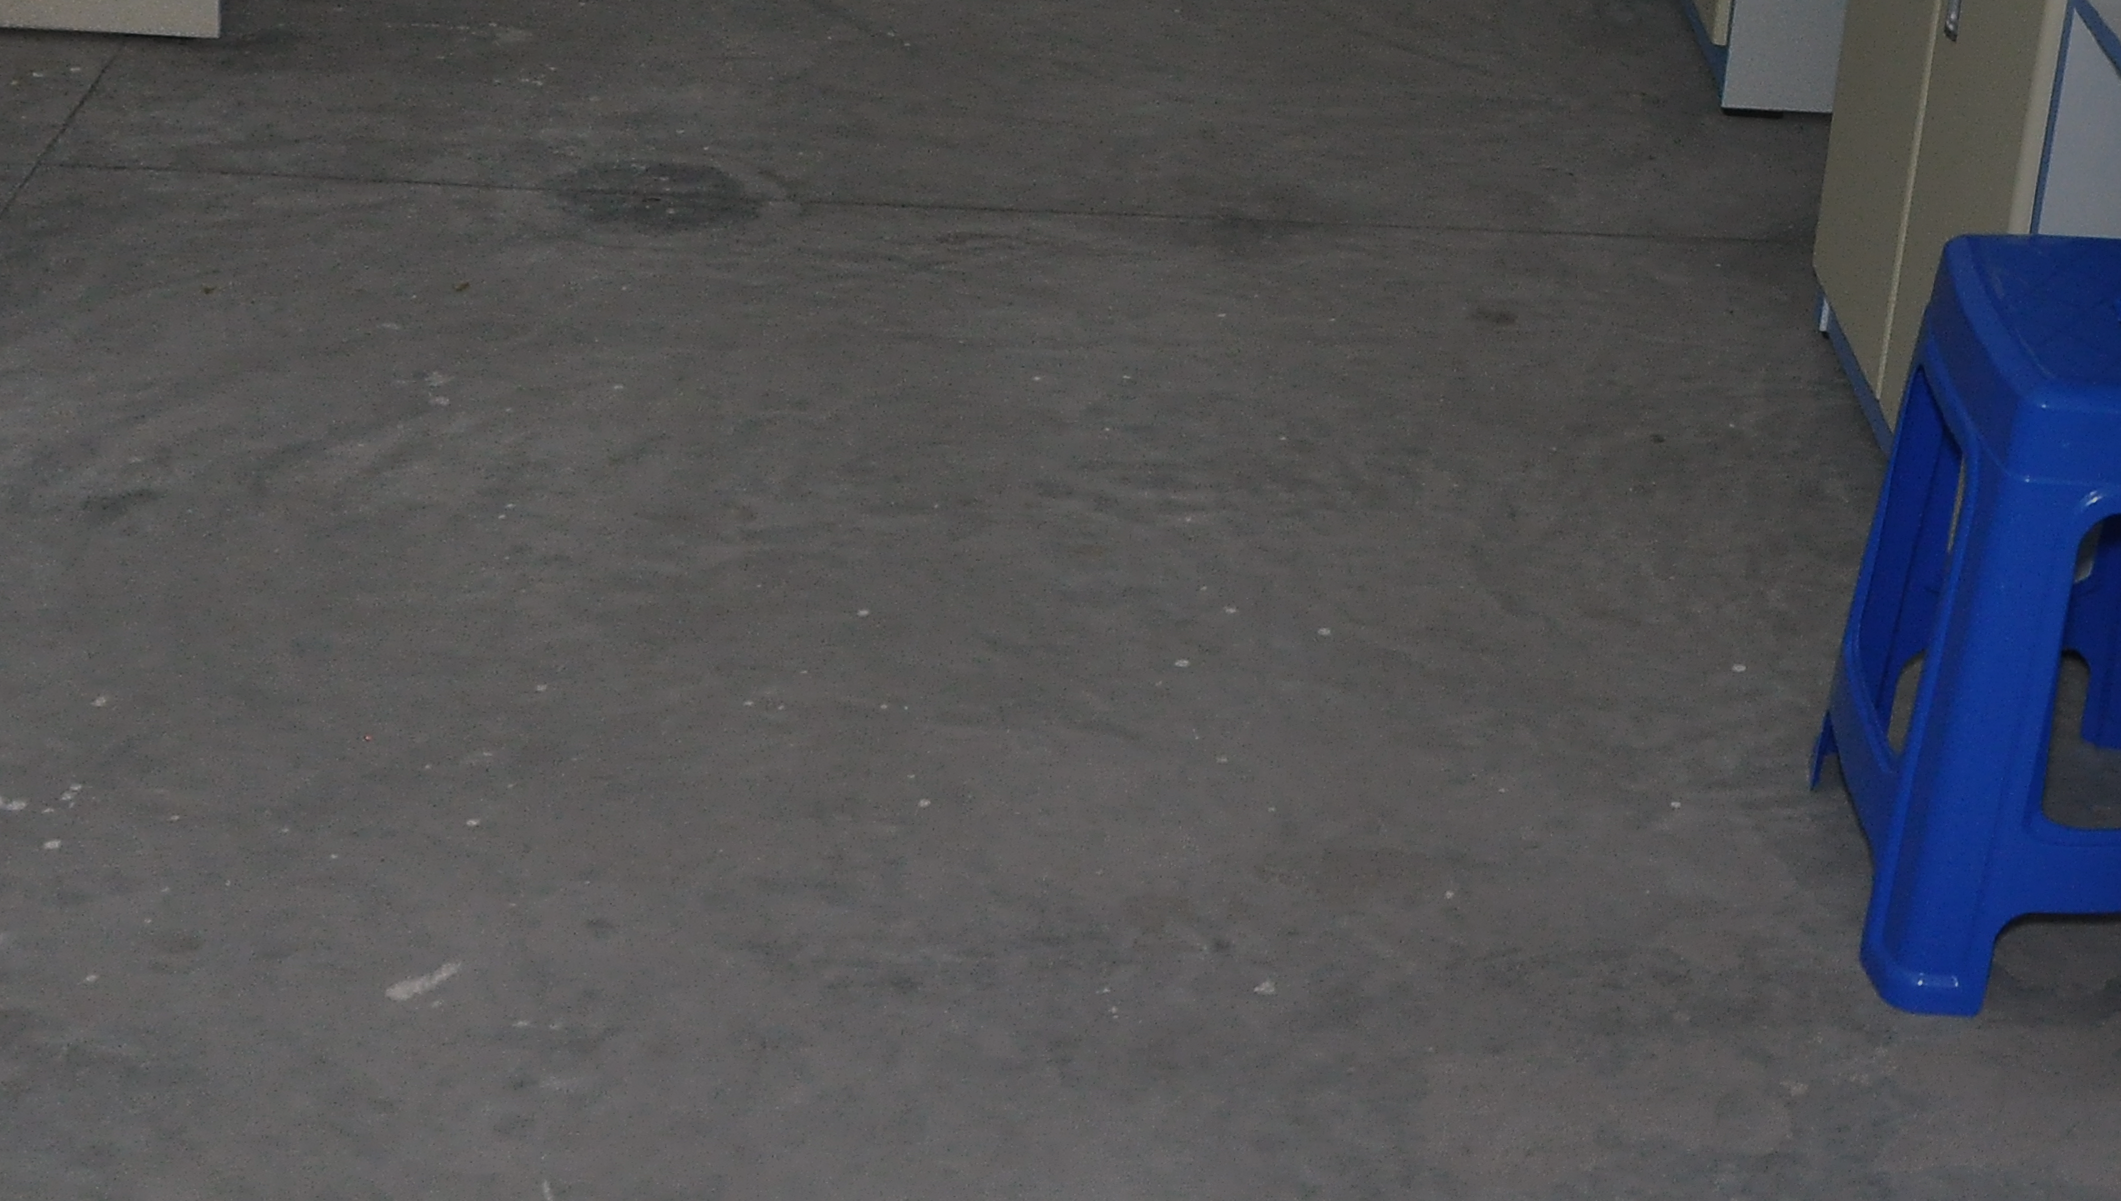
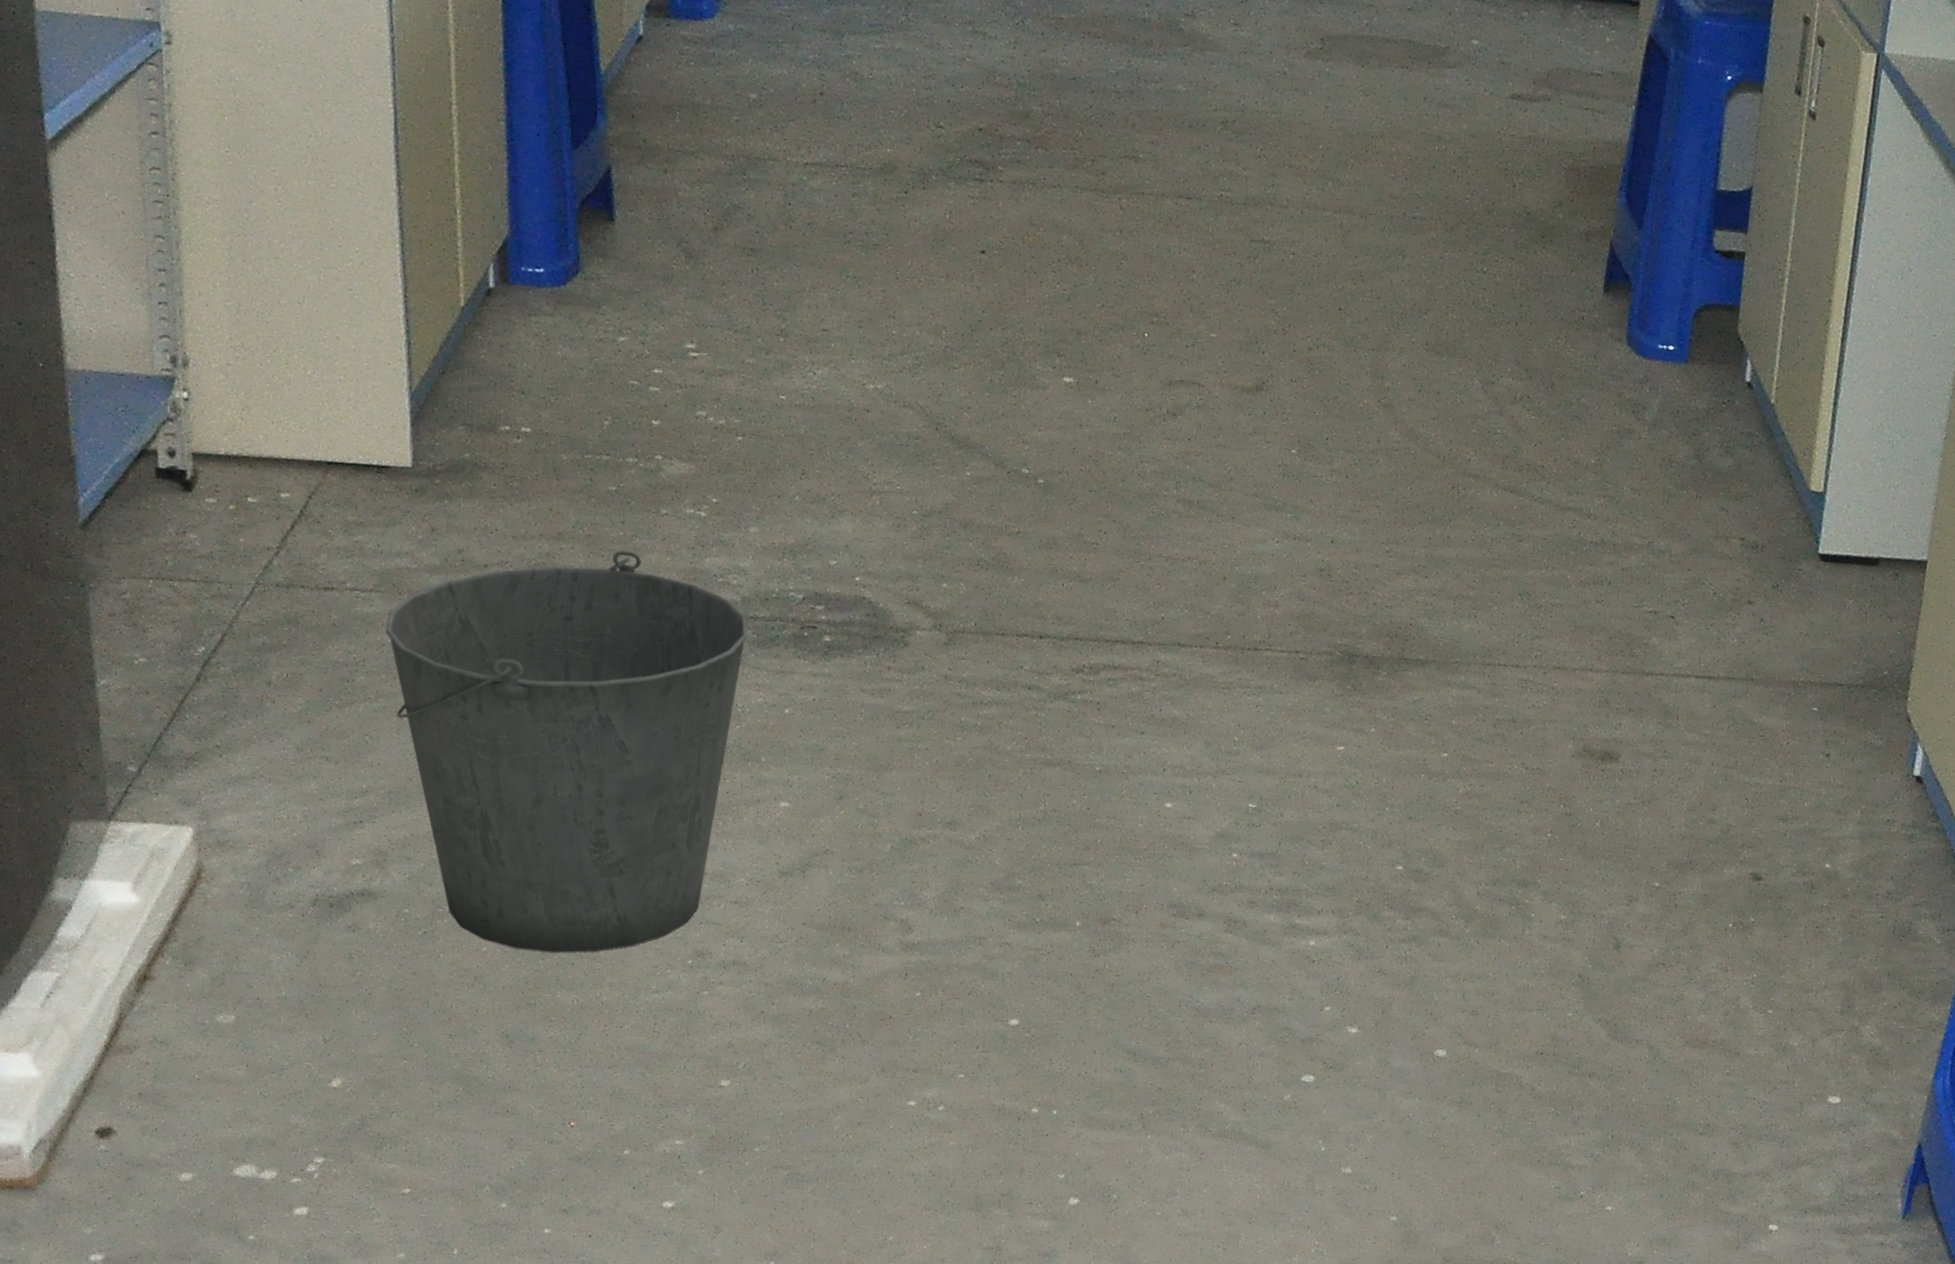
bucket: none [181,122,585,552] -> present [385,550,749,953]

